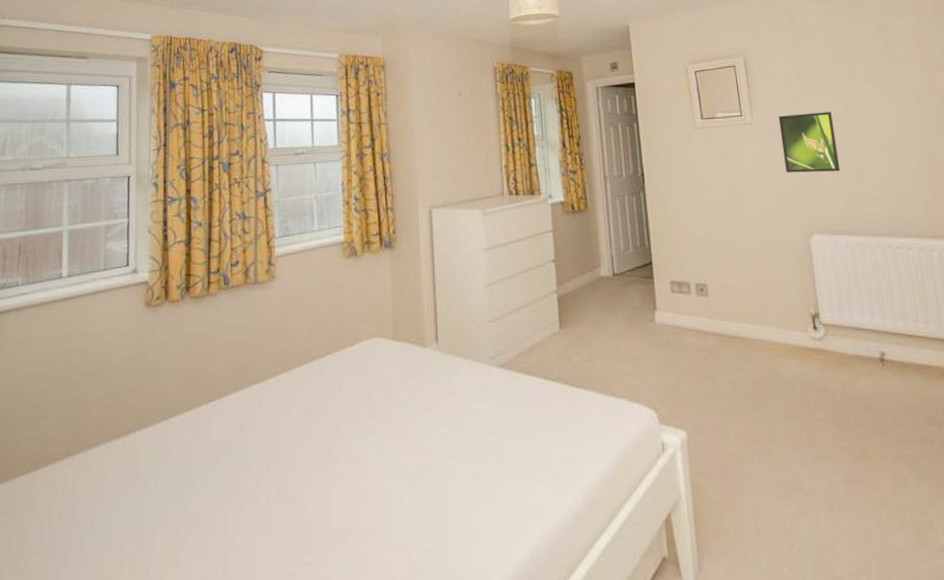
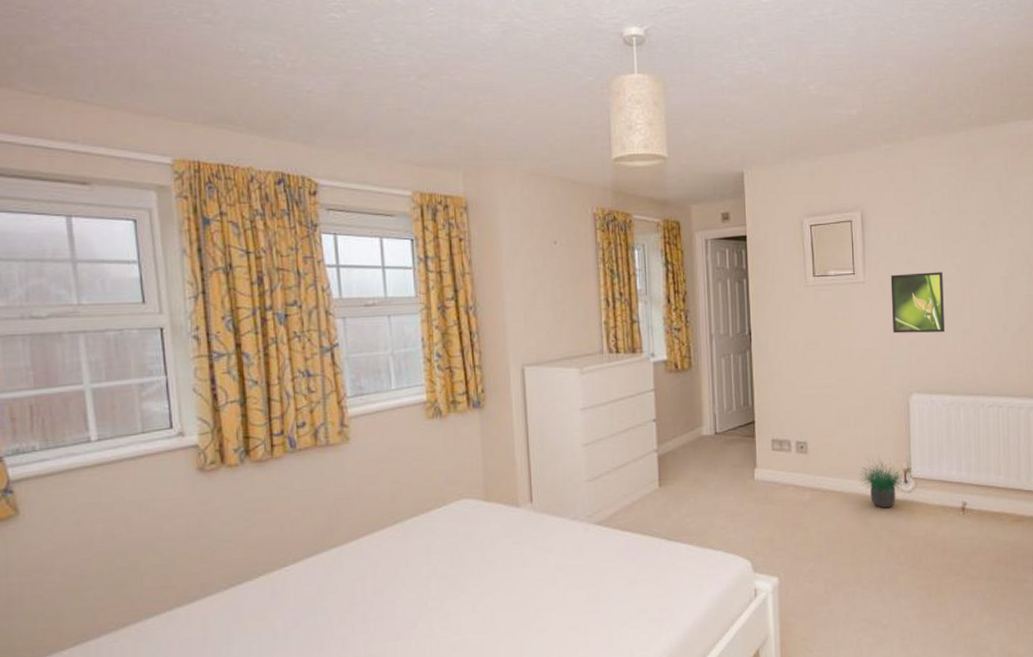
potted plant: none [765,300,816,356] -> present [860,456,906,508]

